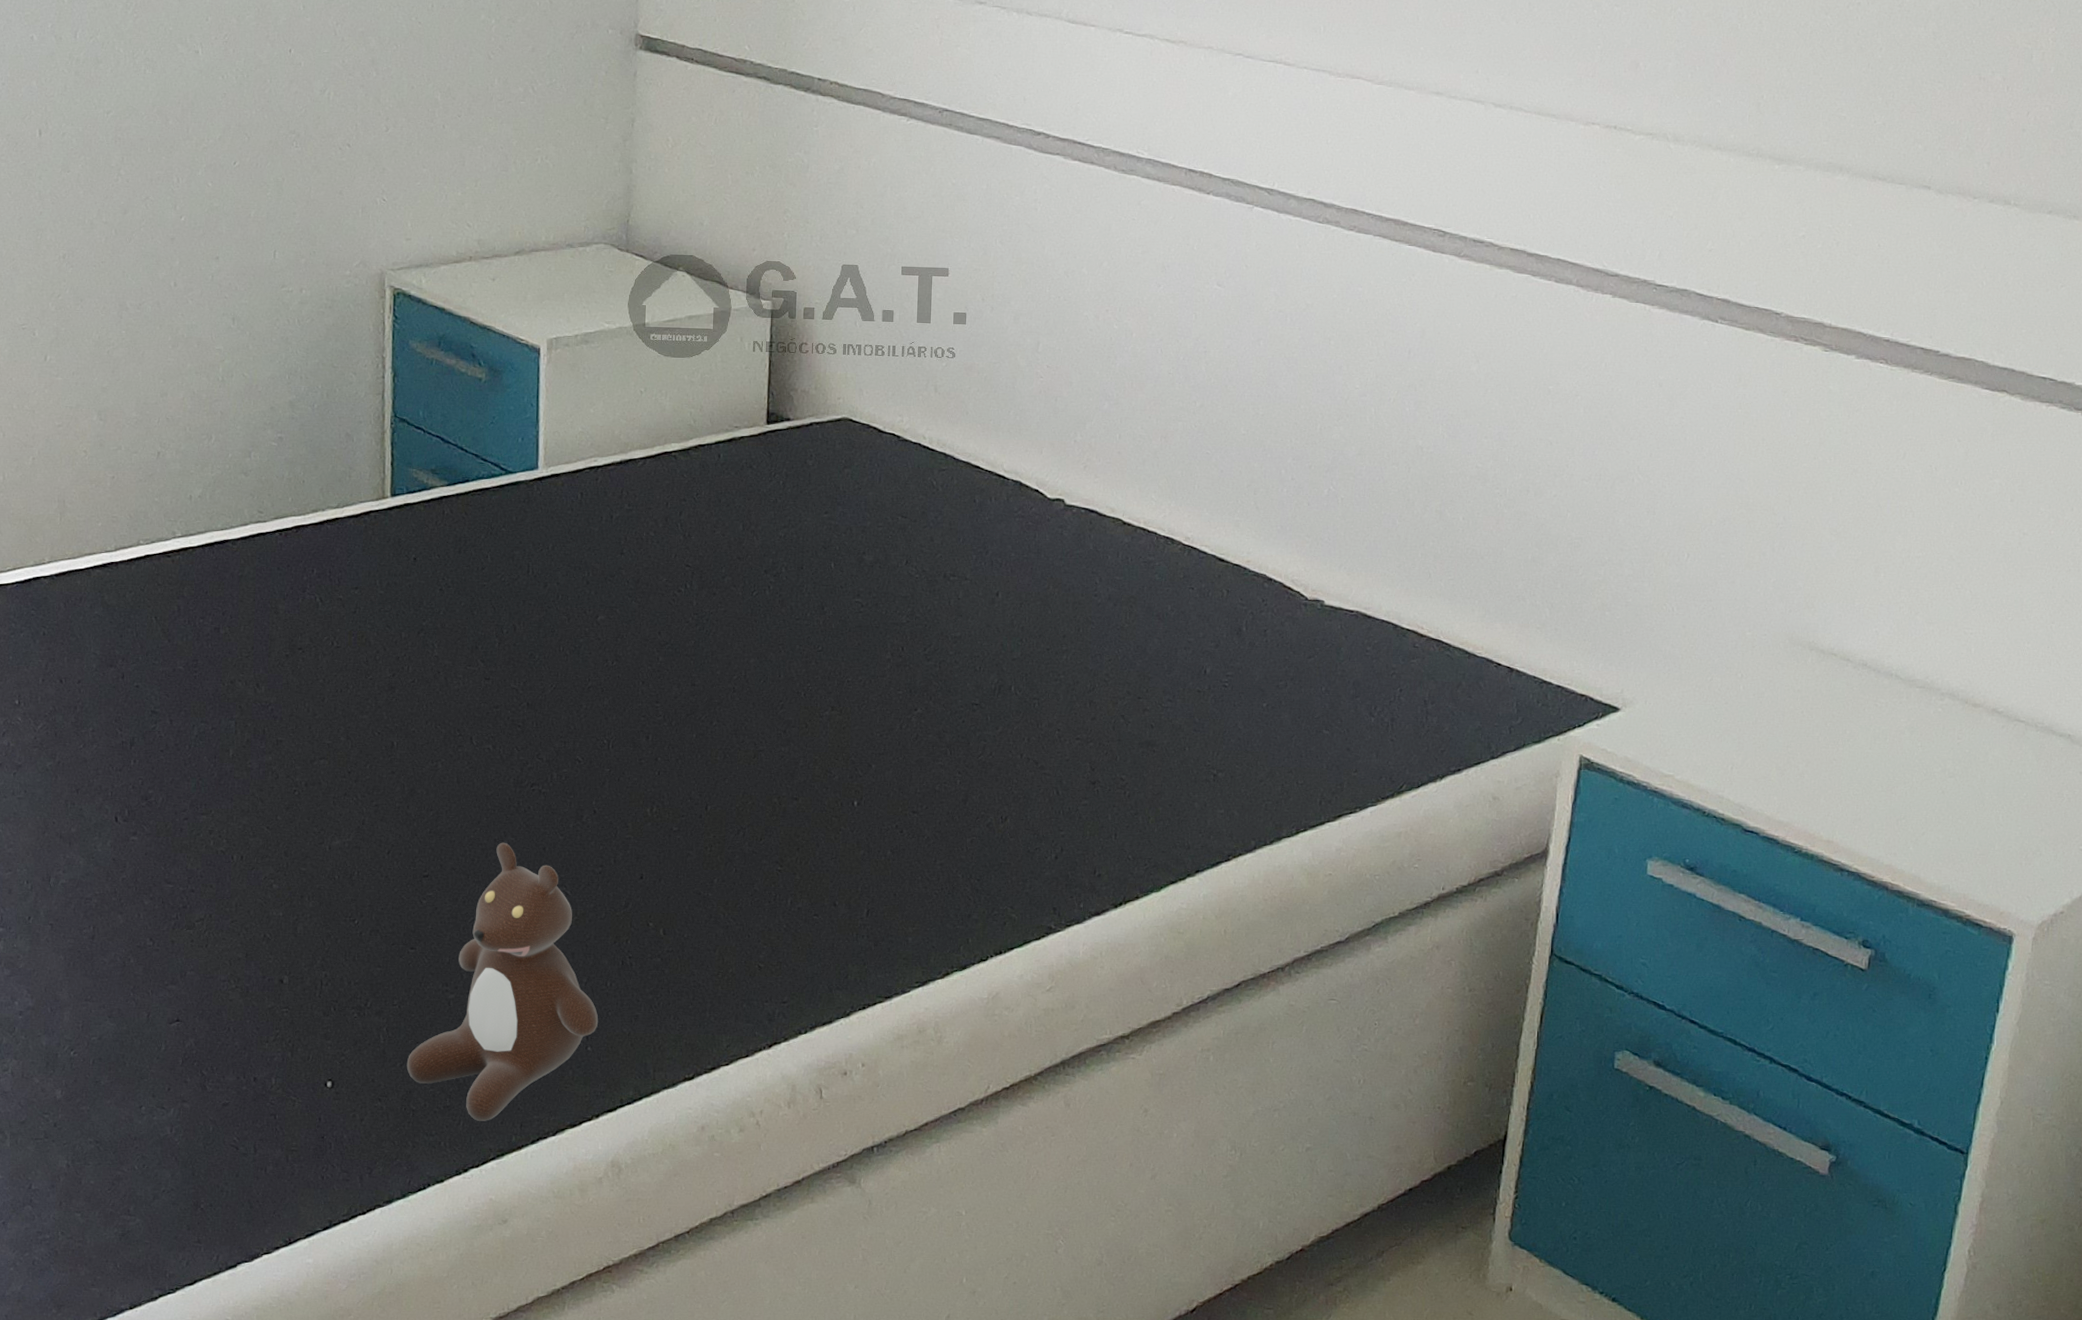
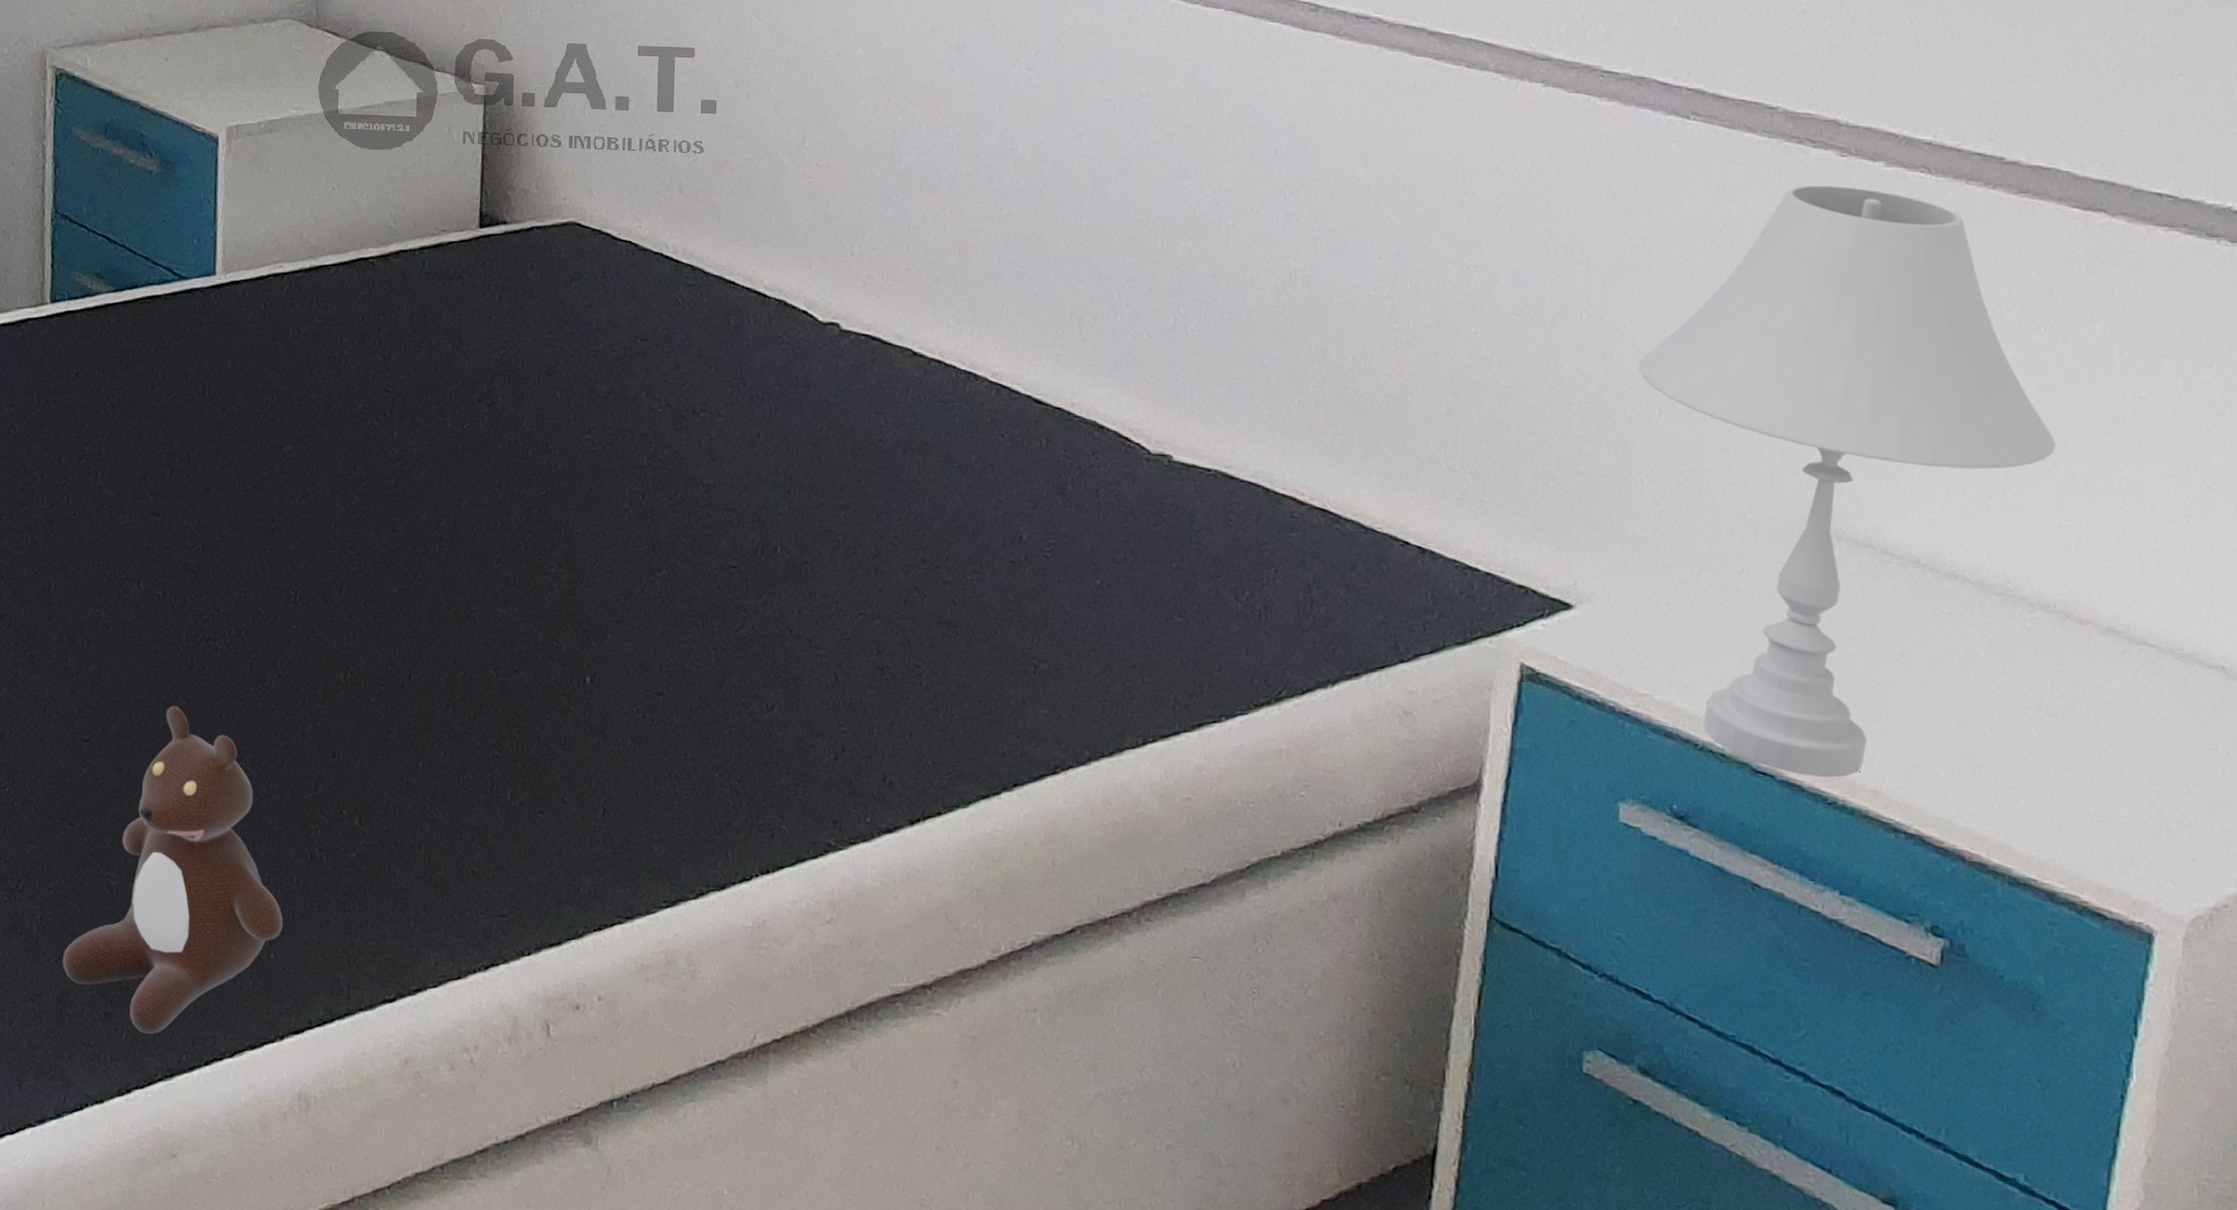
table lamp: none [1674,374,1965,832] -> present [1639,185,2056,778]

